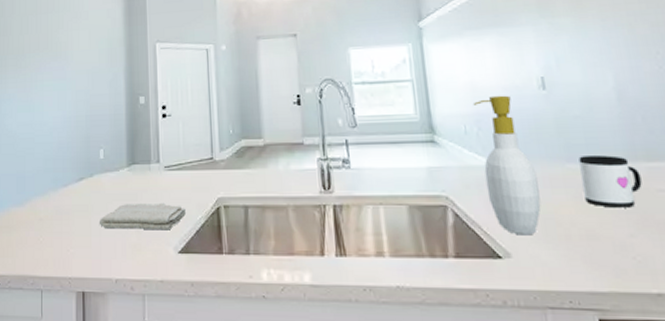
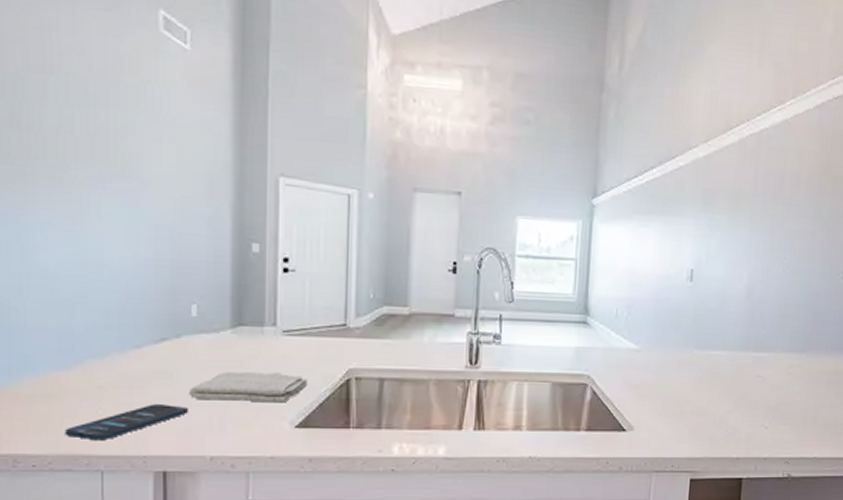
smartphone: none [19,233,99,264] -> present [65,404,188,441]
soap bottle: present [473,95,541,236] -> none [624,282,669,412]
mug: present [579,155,642,208] -> none [702,344,748,389]

